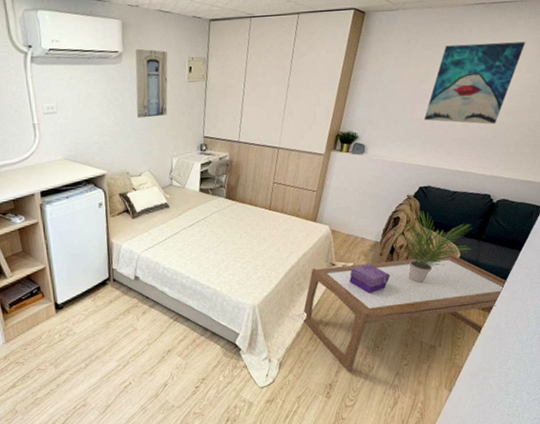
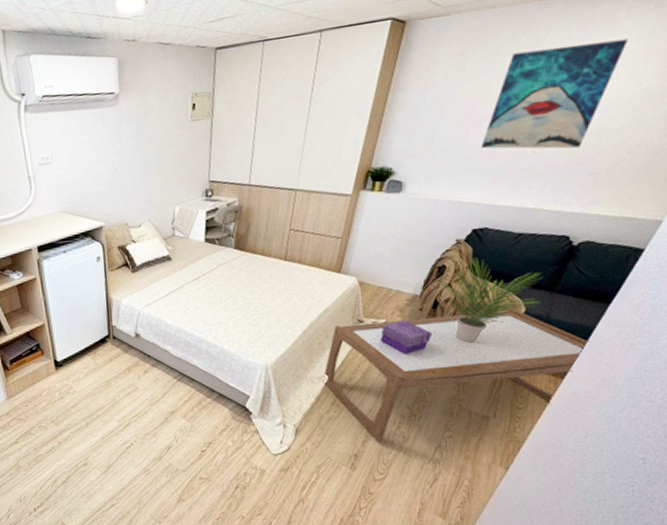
wall art: present [135,48,168,118] -> none [132,87,169,165]

